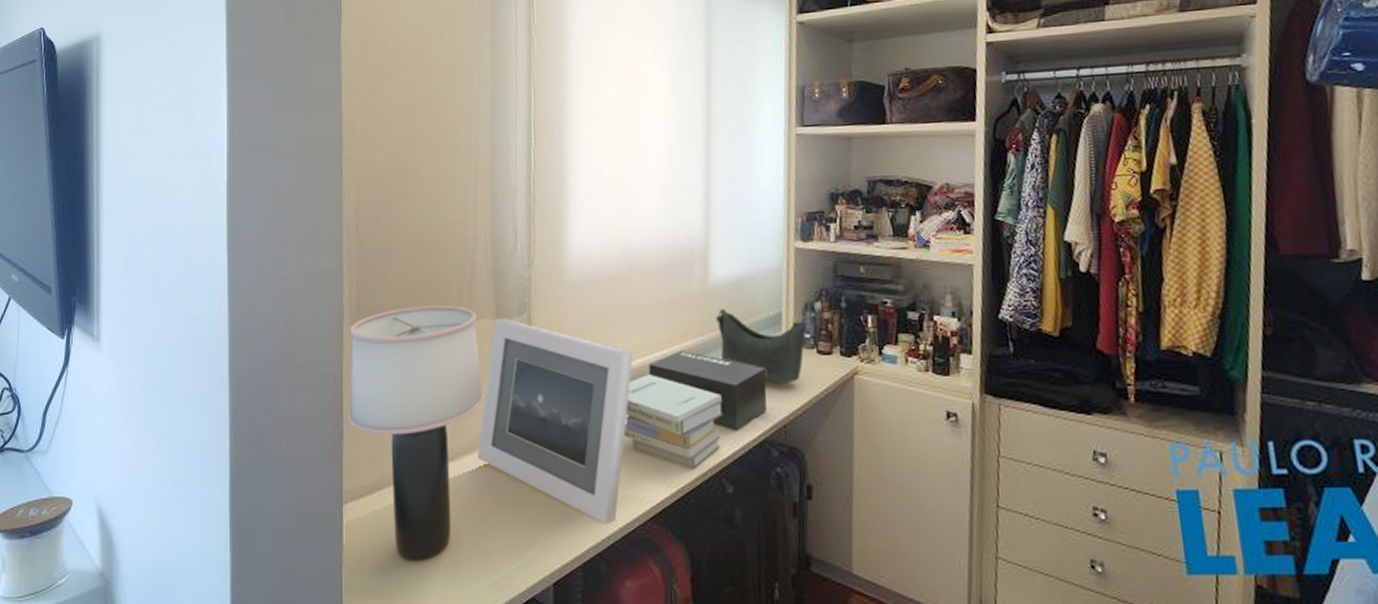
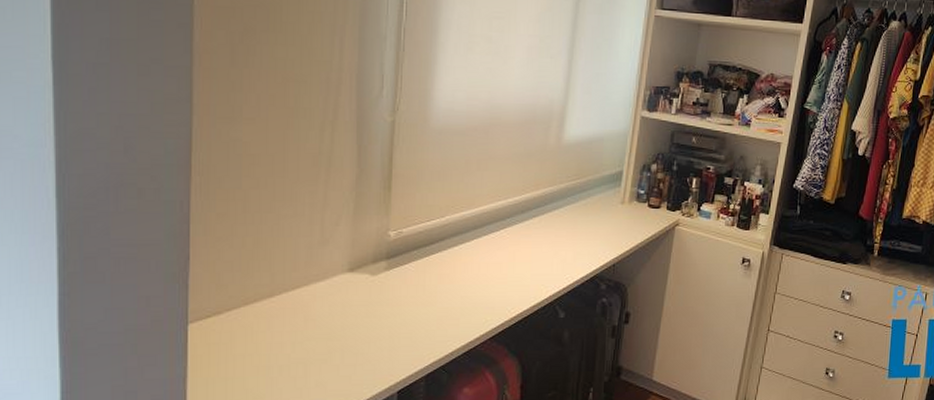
table lamp: present [347,305,484,562] -> none [195,141,341,375]
picture frame: present [477,318,634,525] -> none [330,158,489,343]
books: present [623,374,723,470] -> none [473,217,564,298]
box: present [648,350,767,432] -> none [501,198,603,268]
shoulder bag: present [716,308,809,385] -> none [566,164,645,231]

